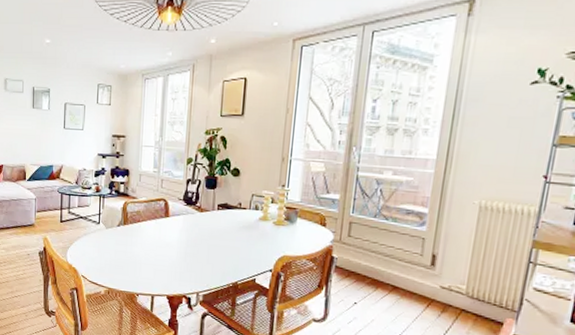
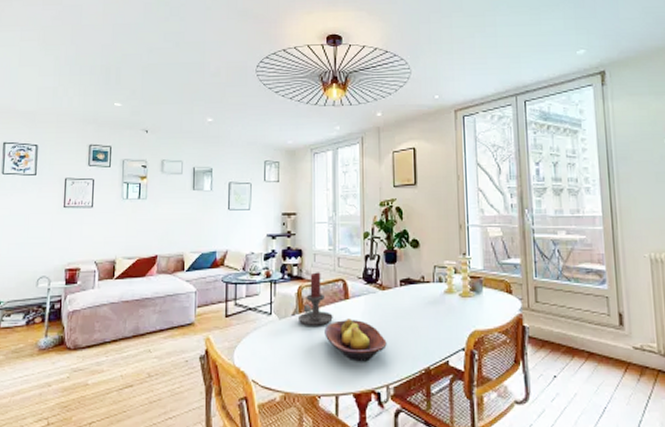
candle holder: none [123,191,154,238] -> present [299,272,333,326]
fruit bowl: none [145,234,200,272] -> present [324,319,387,362]

